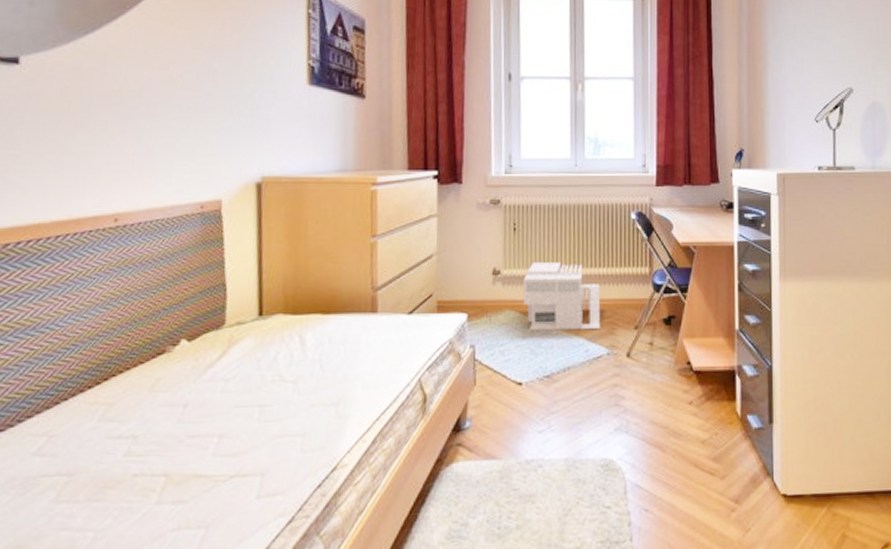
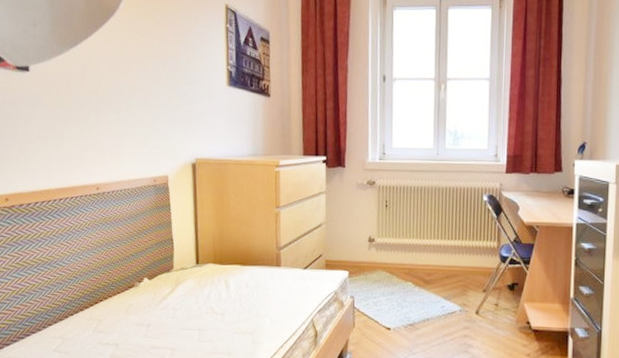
architectural model: present [523,262,601,331] -> none [392,233,456,291]

